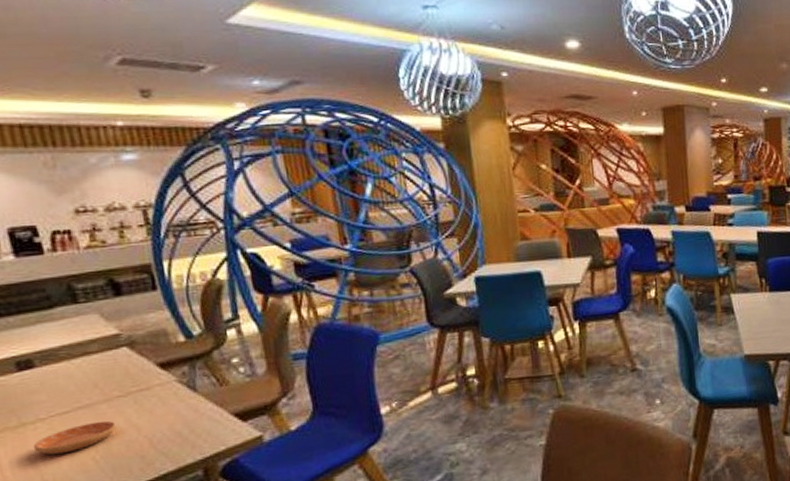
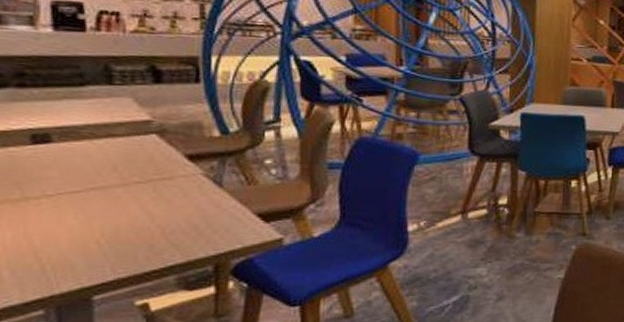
saucer: present [32,421,116,456] -> none [32,205,129,234]

